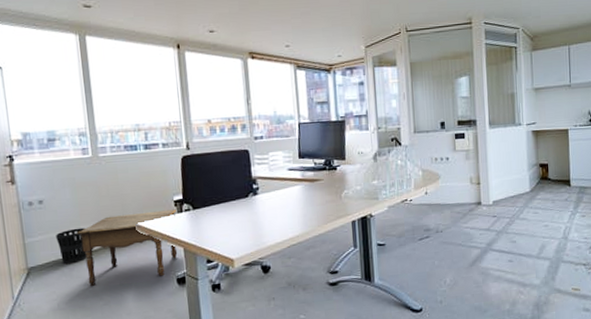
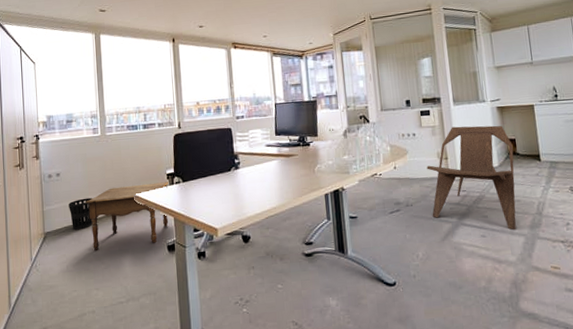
chair: none [458,150,545,255] -> present [427,125,516,230]

